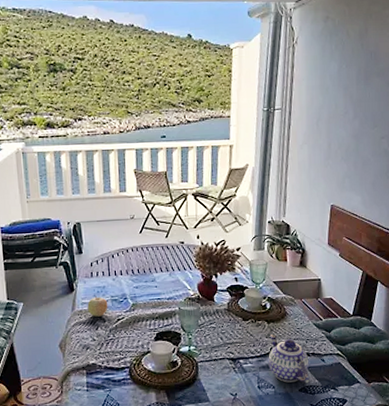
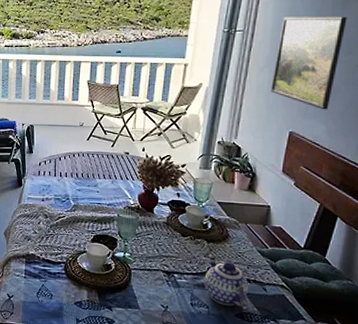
fruit: present [87,296,108,317] -> none [32,193,51,212]
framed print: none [311,91,370,182] -> present [270,16,347,110]

